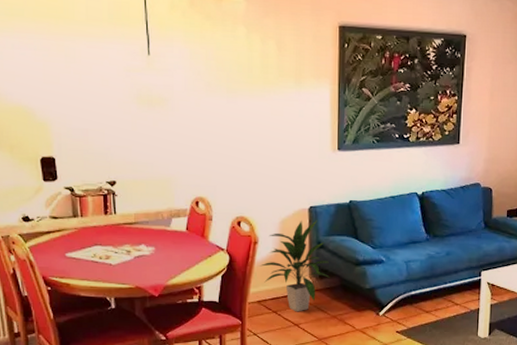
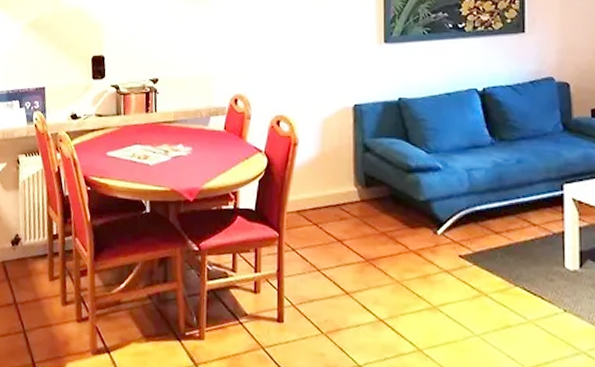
indoor plant: present [259,220,330,312] -> none [299,120,378,226]

